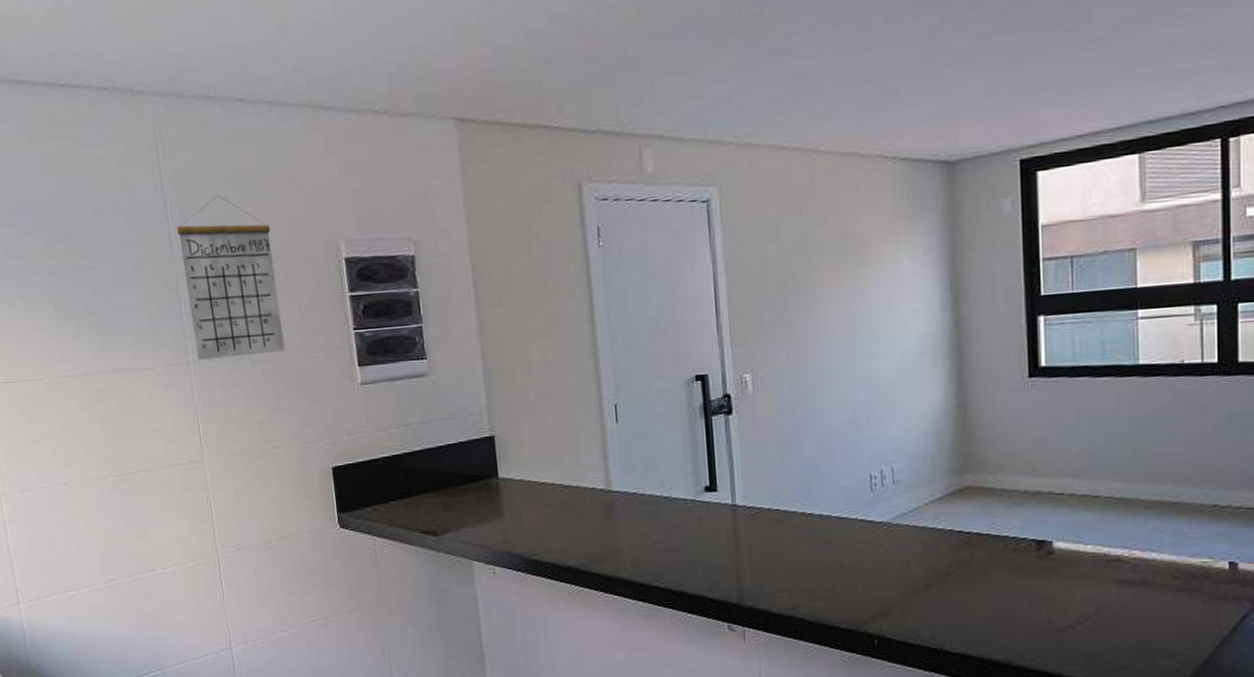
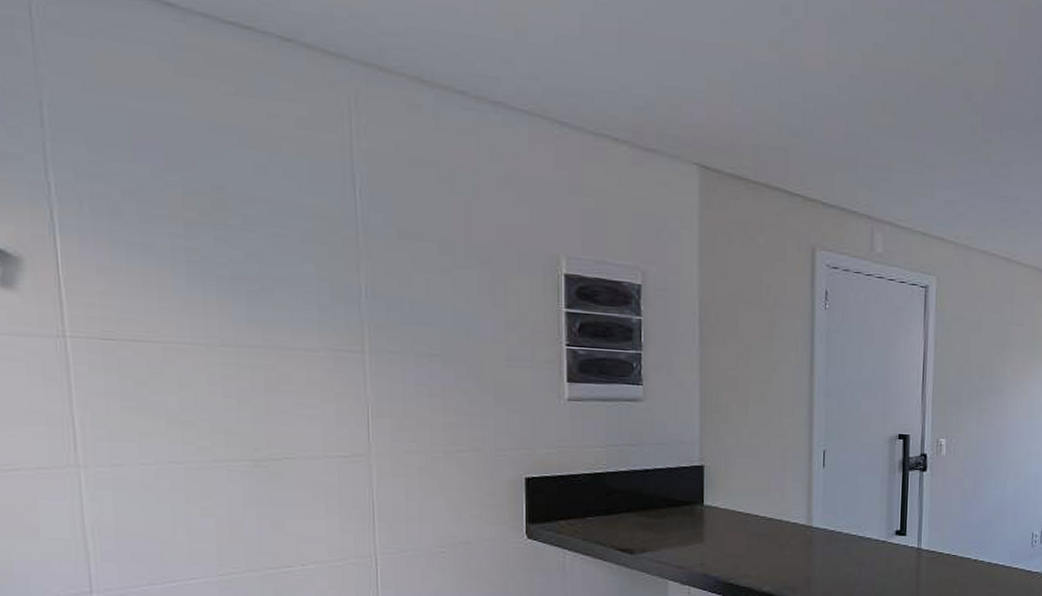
calendar: present [176,195,285,360] -> none [365,183,485,356]

